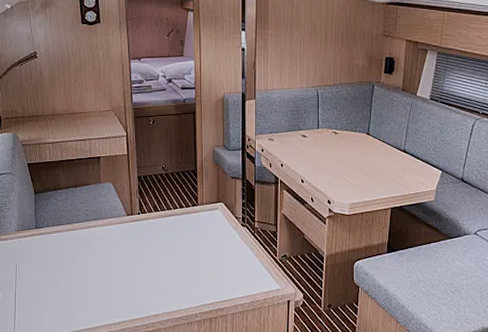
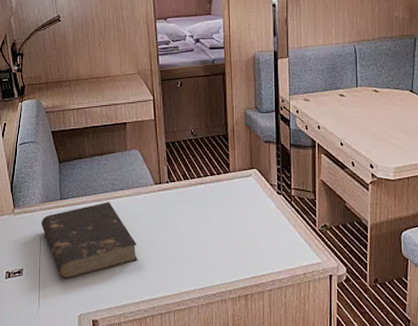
book: none [17,231,110,303] -> present [41,202,138,279]

